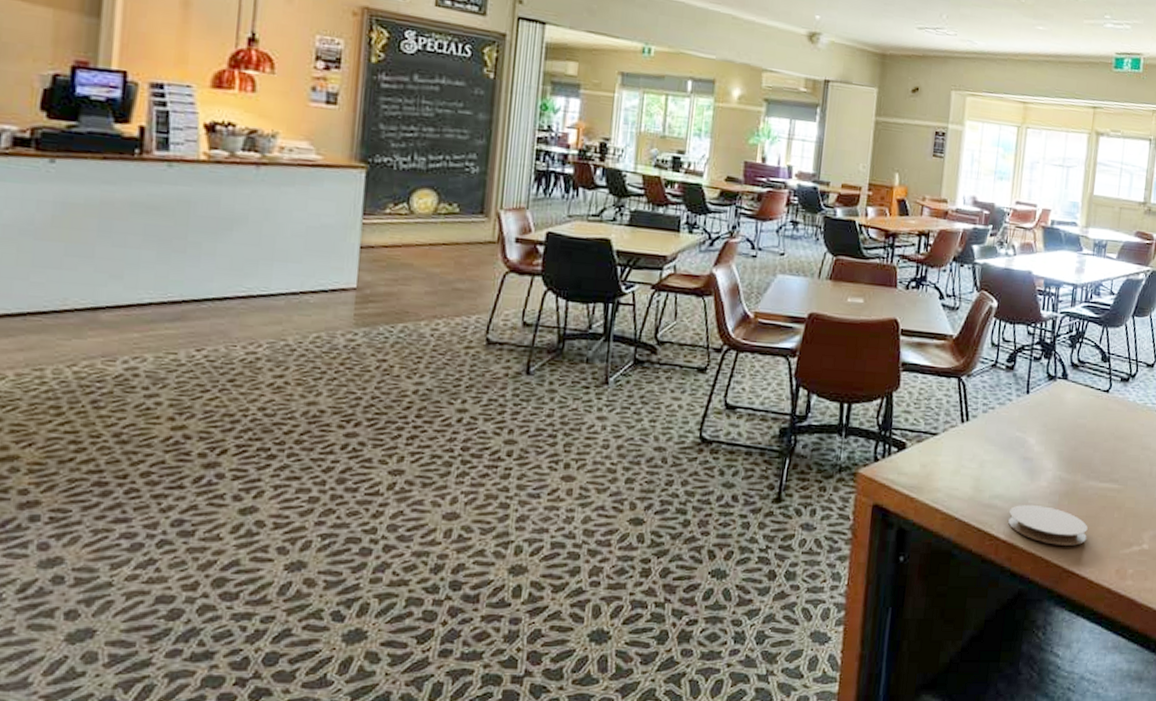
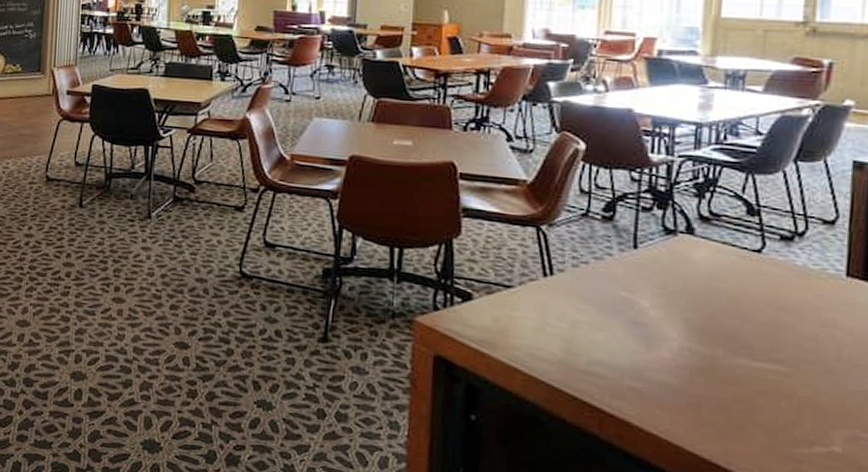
coaster: present [1008,504,1088,546] -> none [616,376,738,434]

